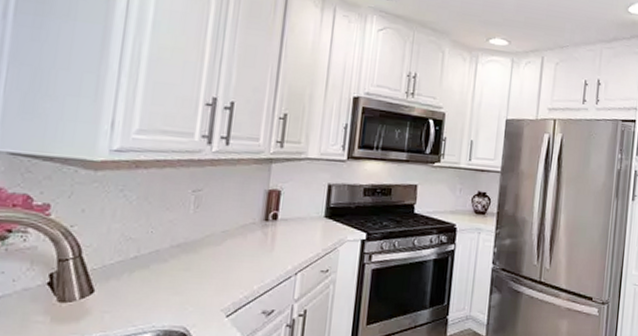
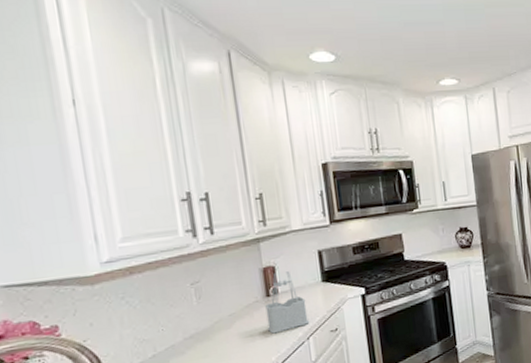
utensil holder: none [258,198,303,262] -> present [265,271,309,334]

